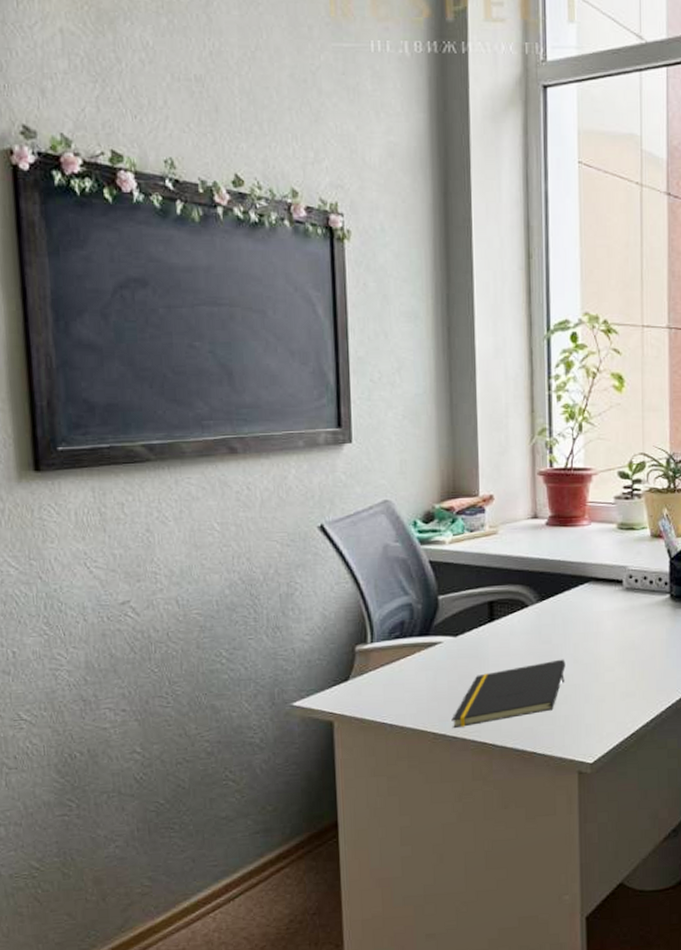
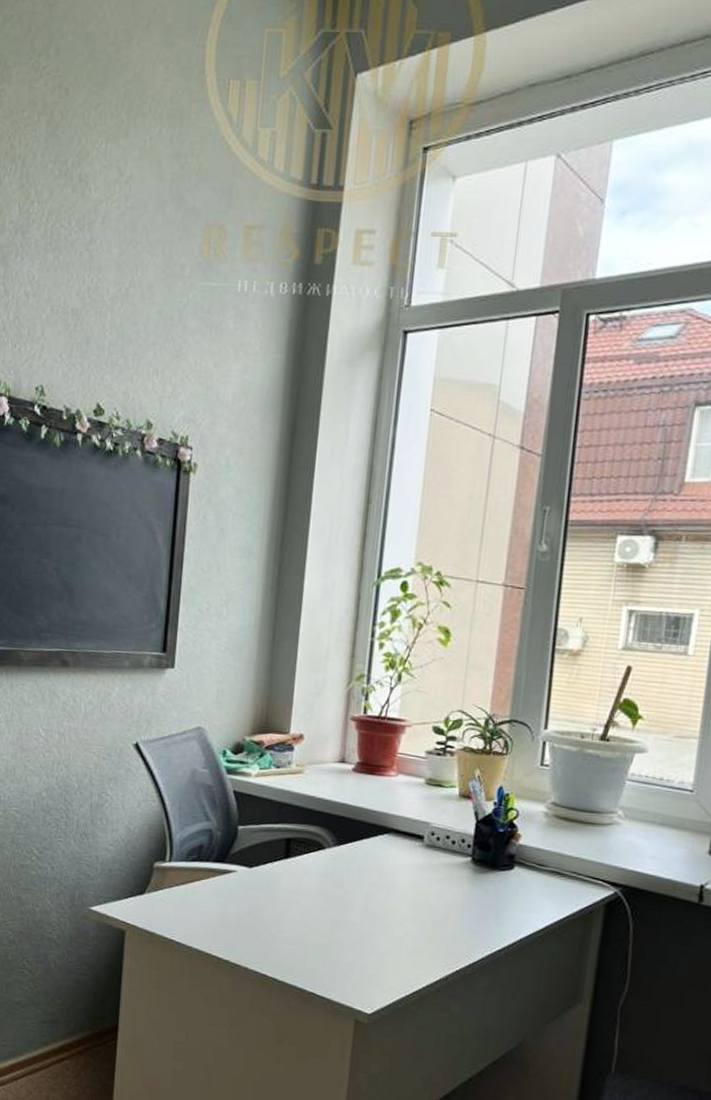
notepad: present [451,659,566,729] -> none [236,905,356,957]

